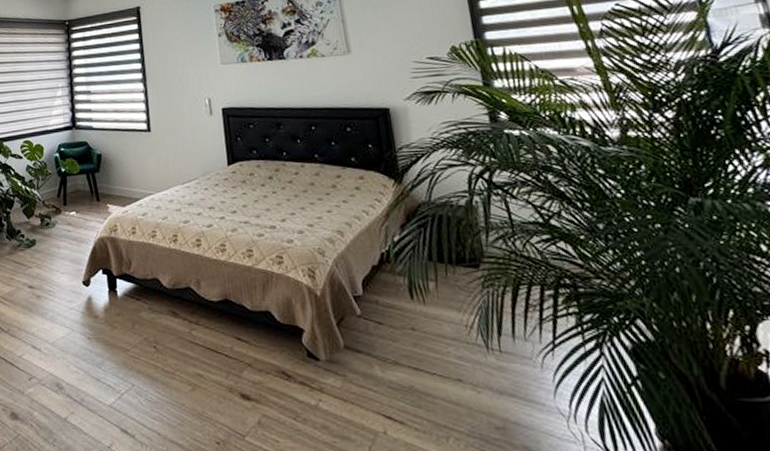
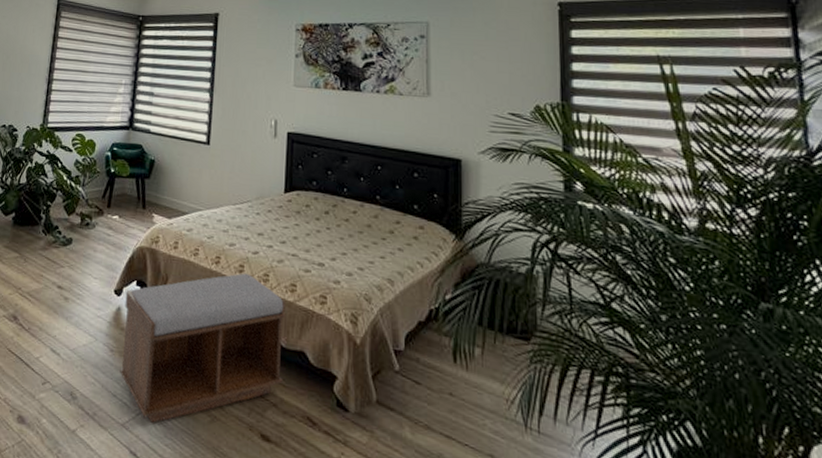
bench: none [93,246,253,400] -> present [119,273,285,423]

